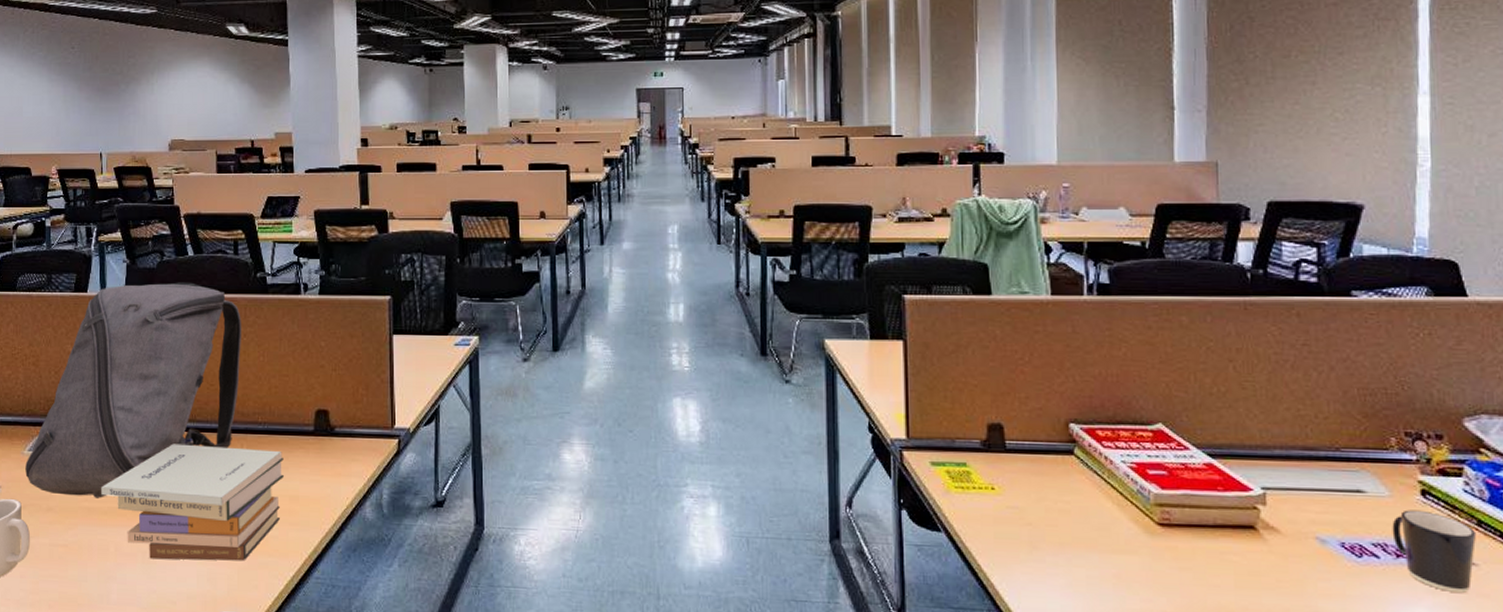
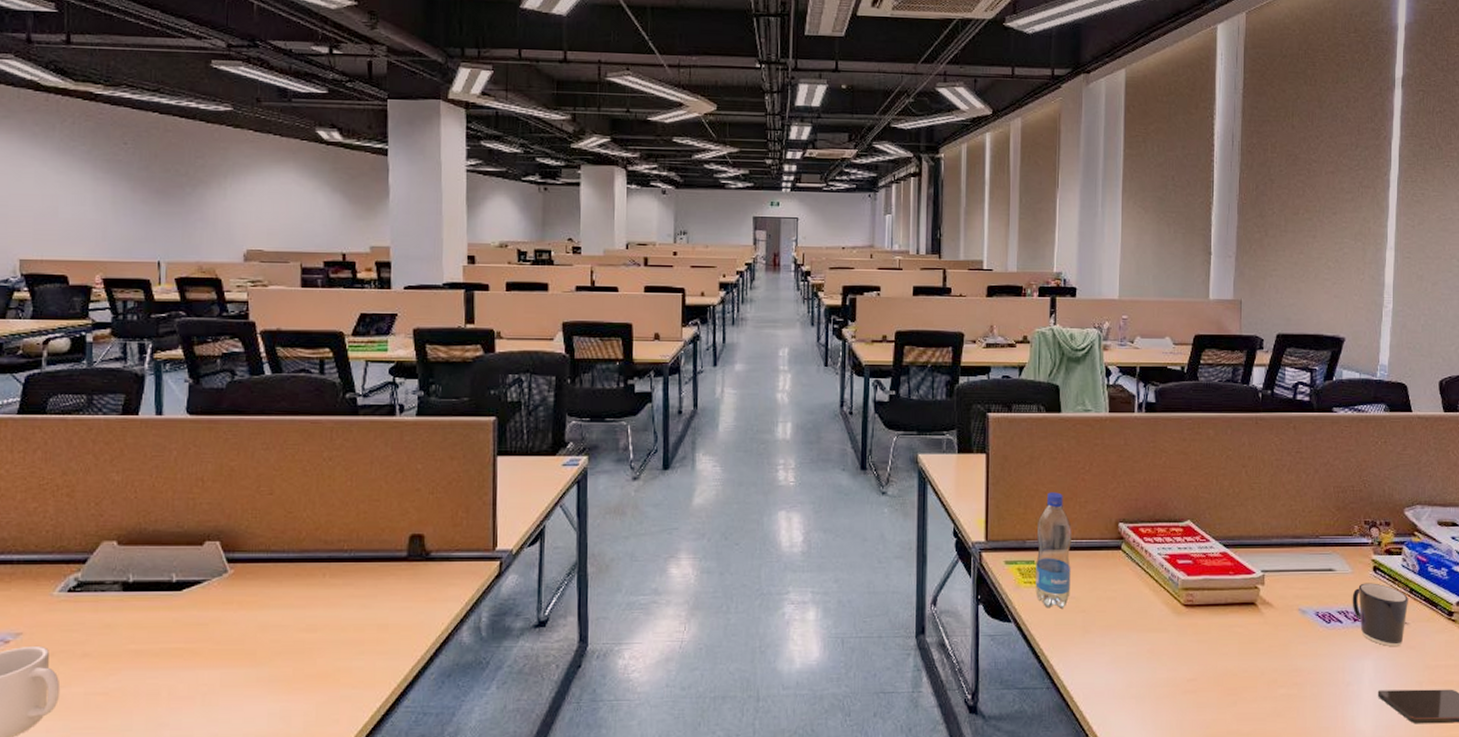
backpack: present [25,282,242,498] -> none [54,403,328,639]
books: present [101,443,285,561] -> none [152,576,373,701]
bottle: none [967,385,1012,519] -> present [1035,492,1072,609]

